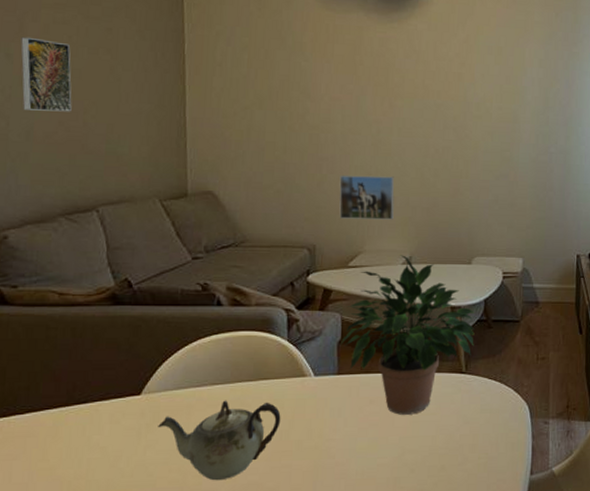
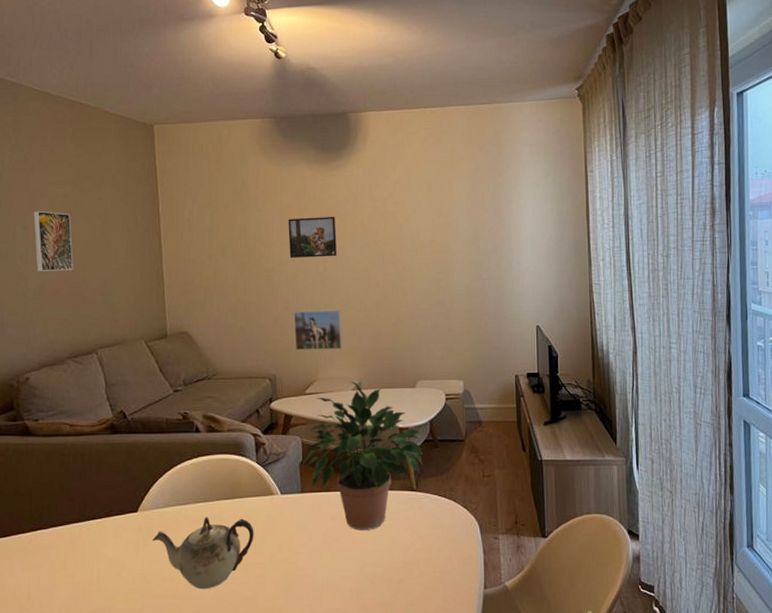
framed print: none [339,72,394,118] -> present [288,216,337,259]

